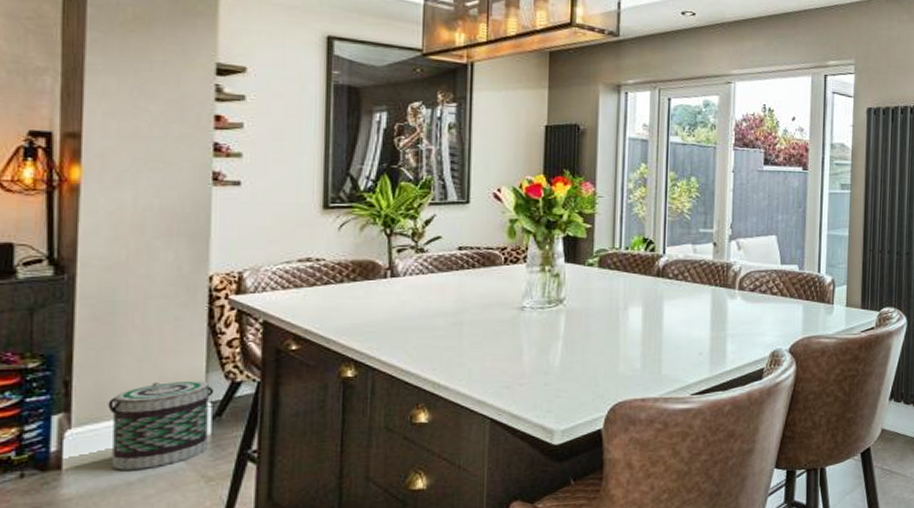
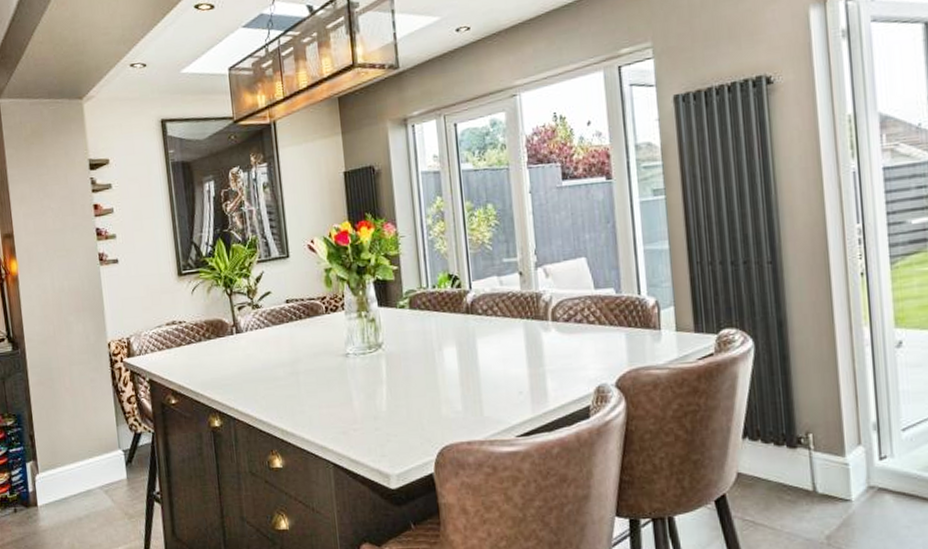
basket: present [108,380,214,470] -> none [58,432,126,508]

